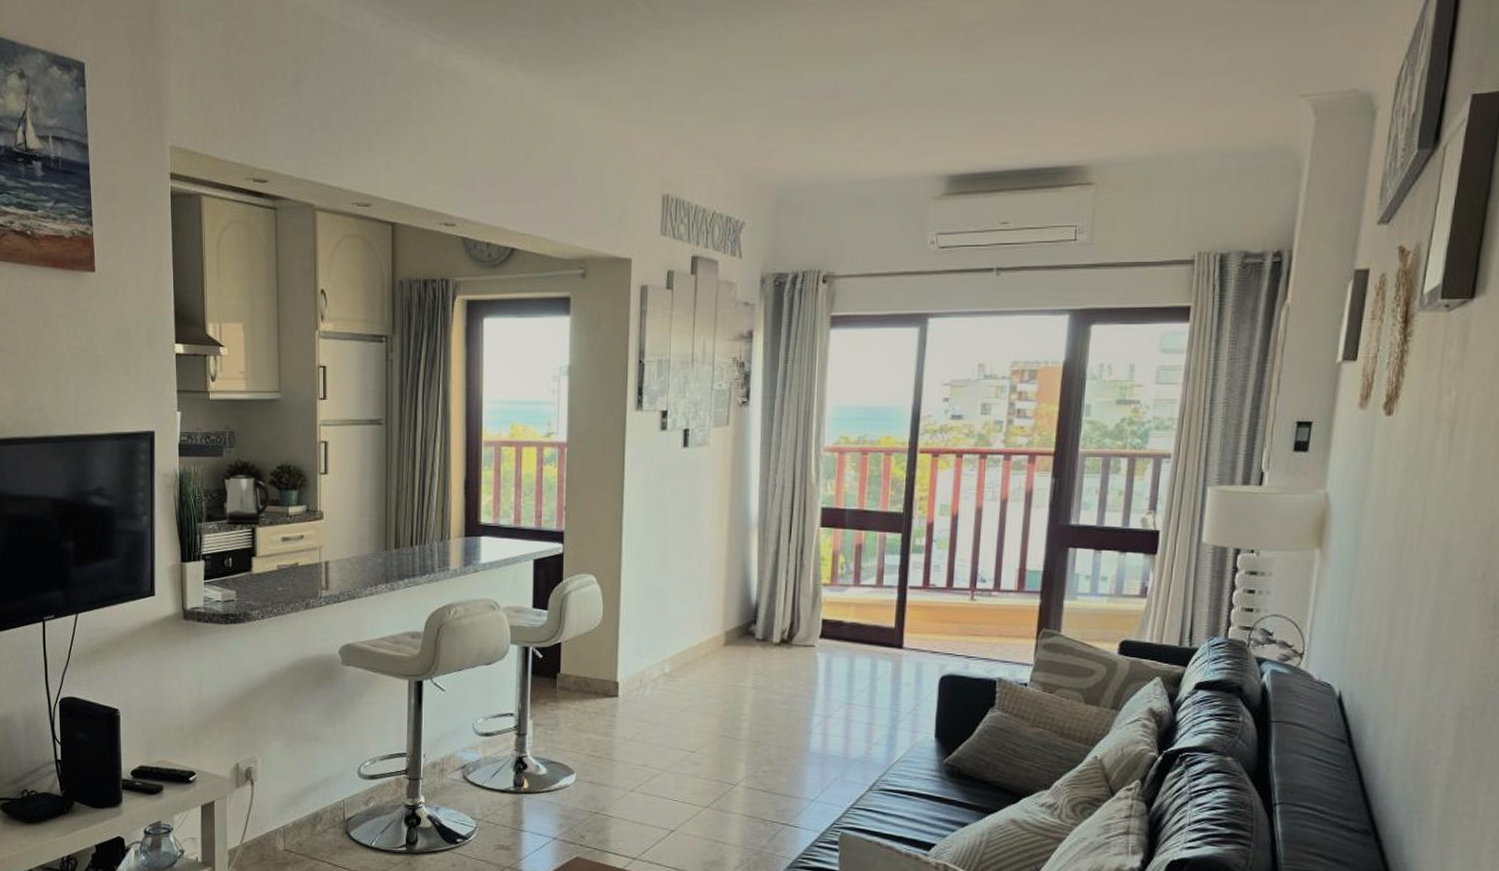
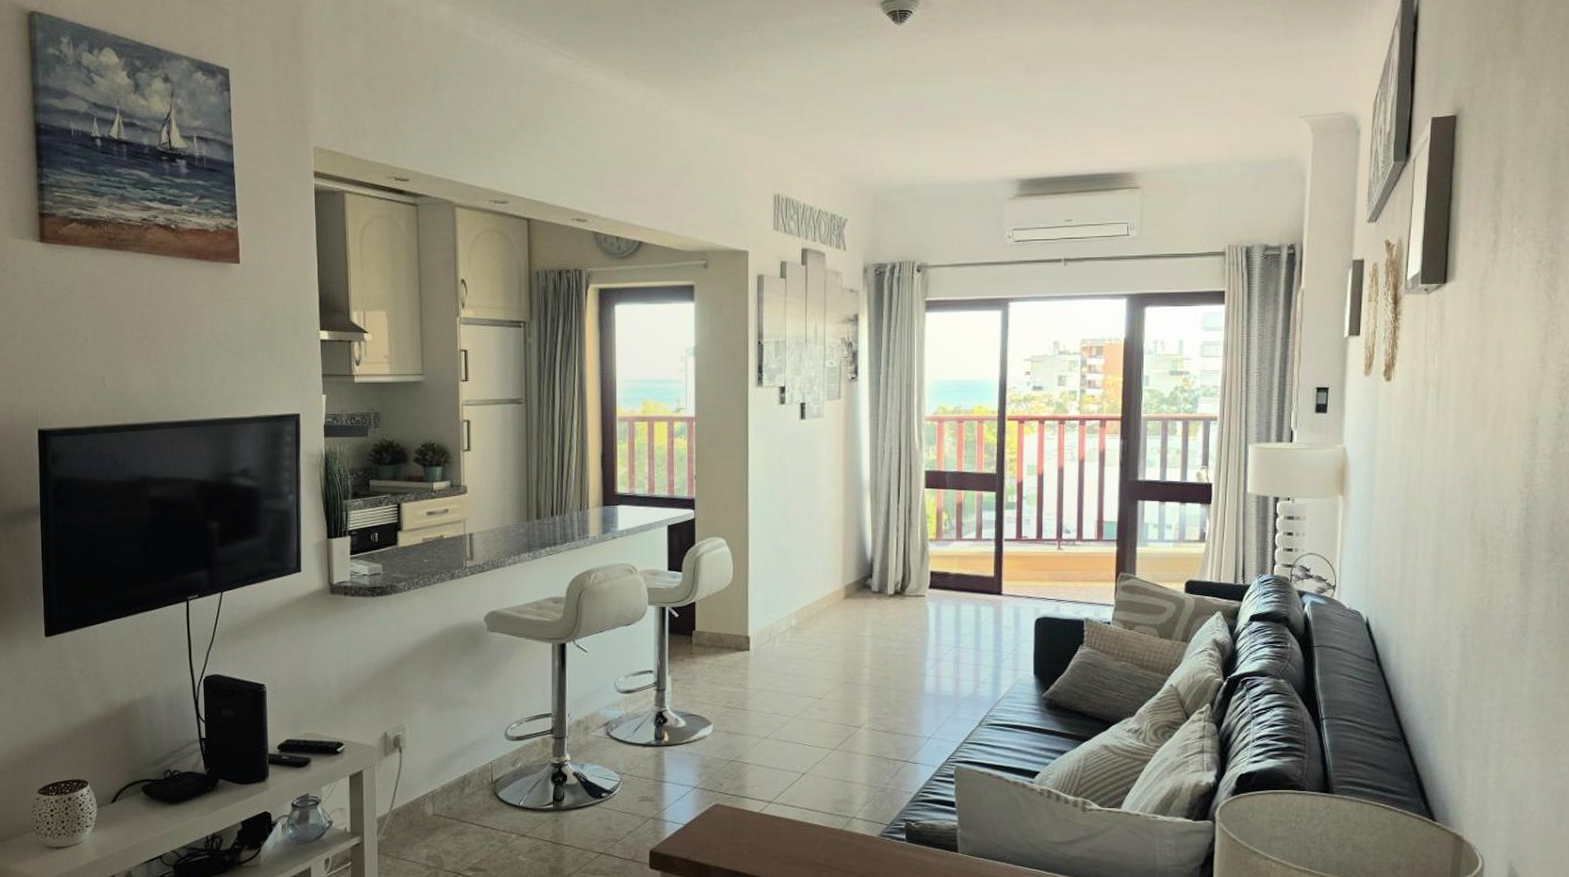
kettle: present [225,475,270,524] -> none [370,453,415,500]

